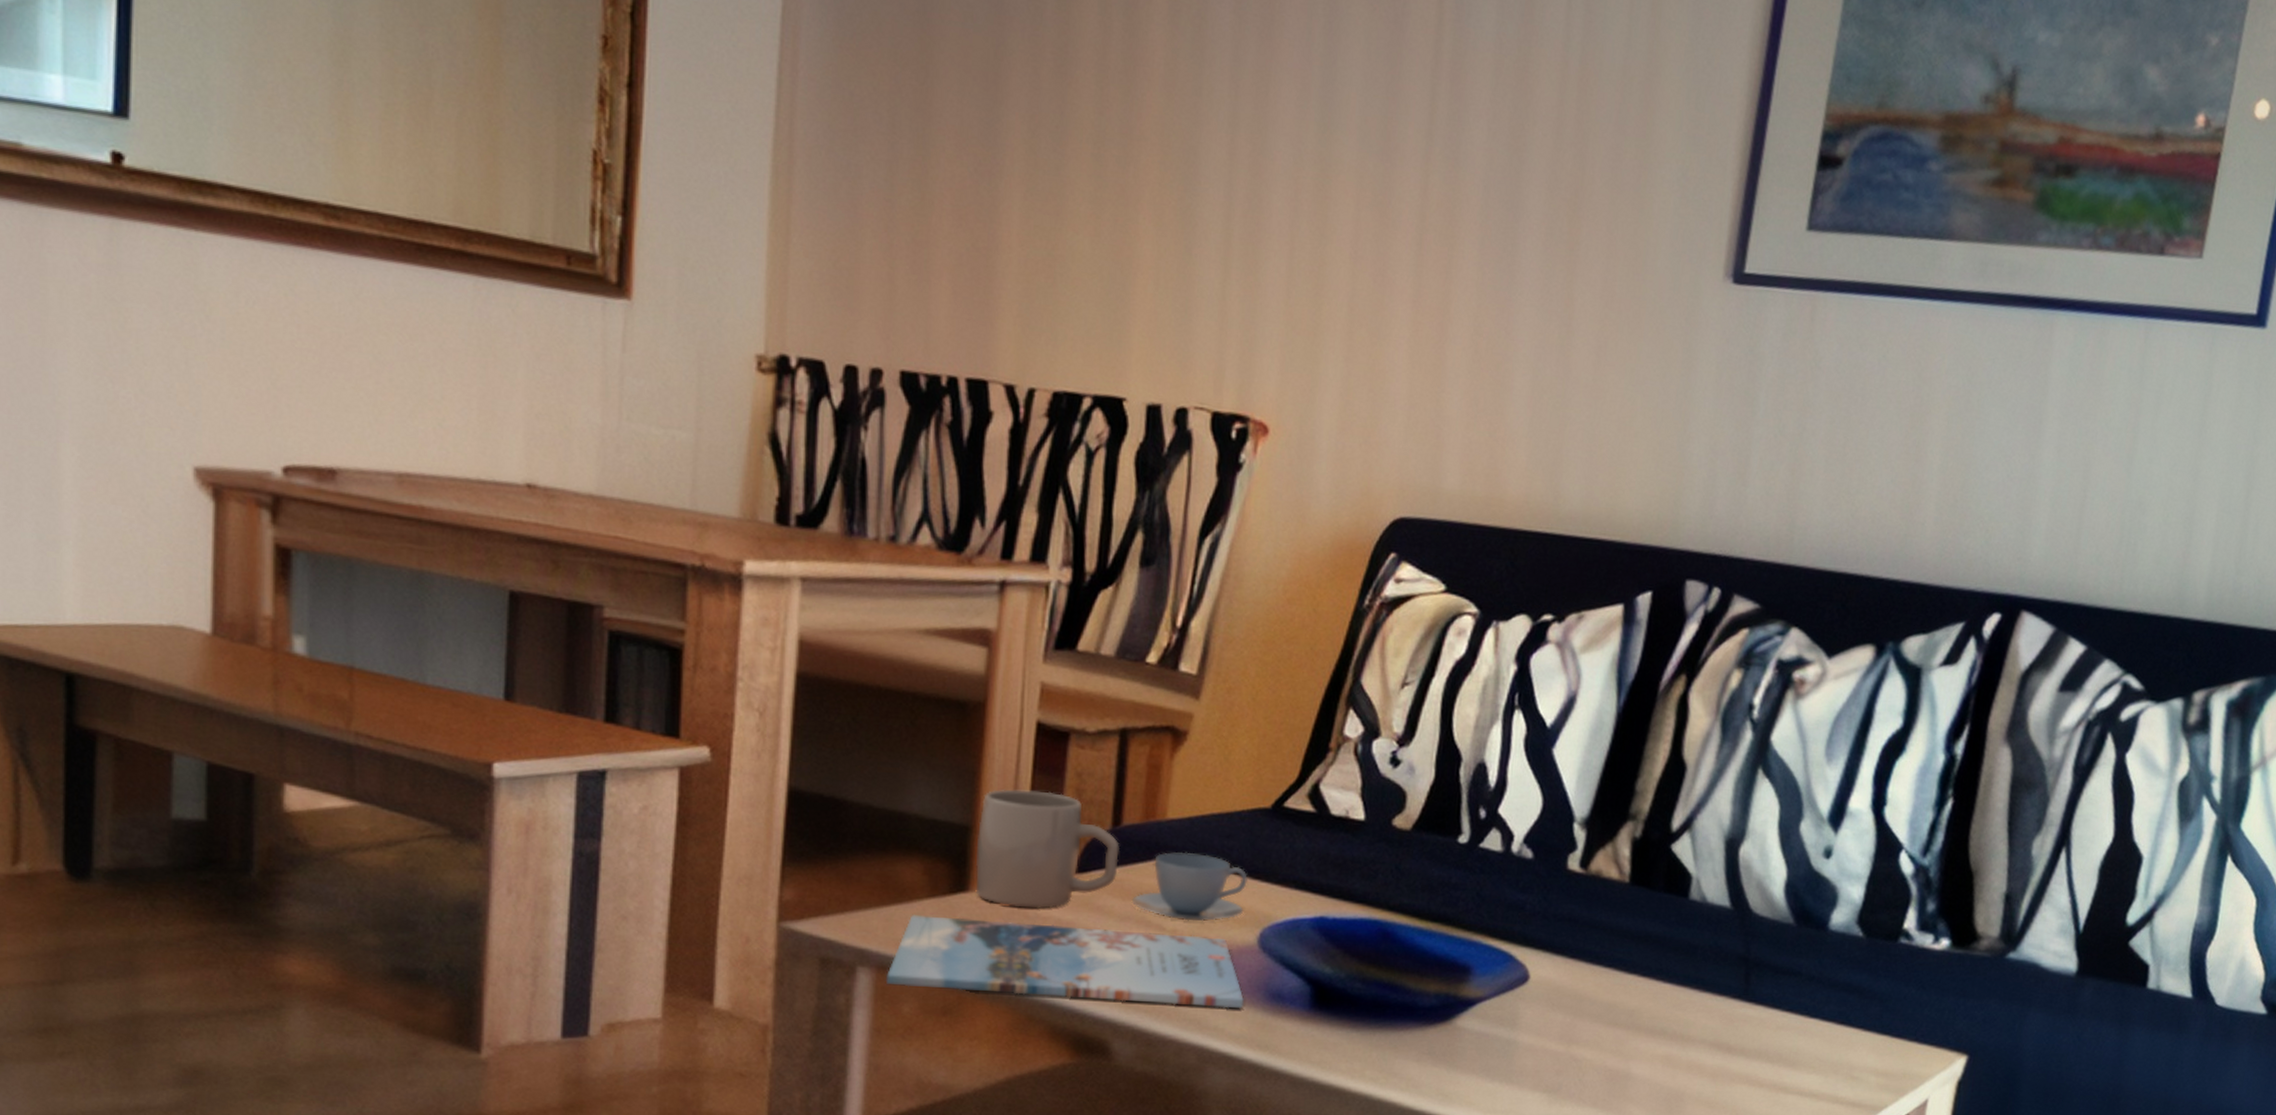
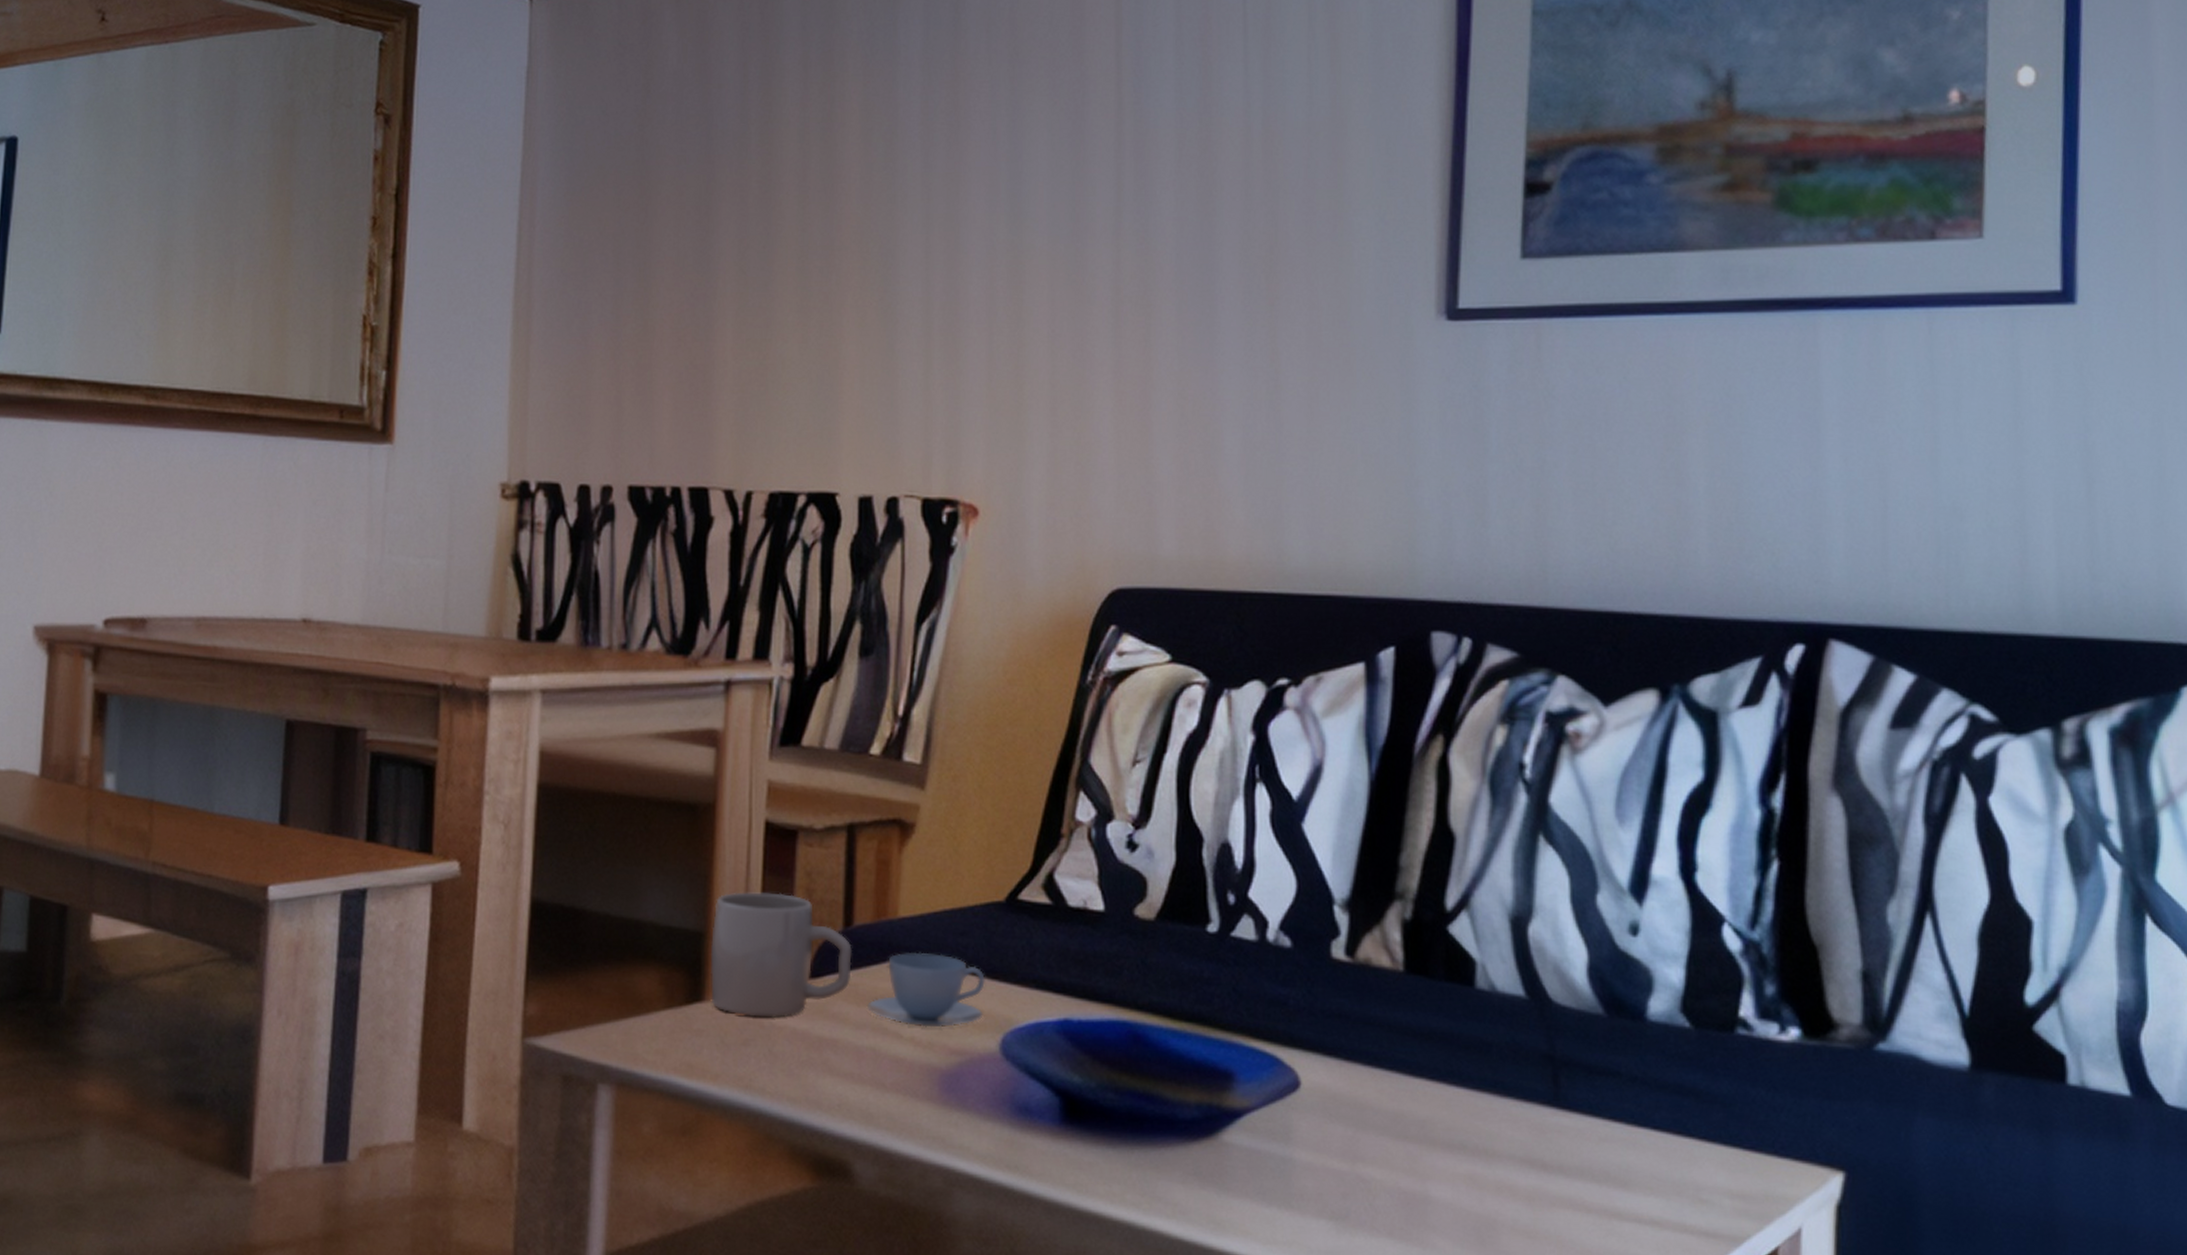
magazine: present [886,915,1244,1009] -> none [626,1028,989,1124]

